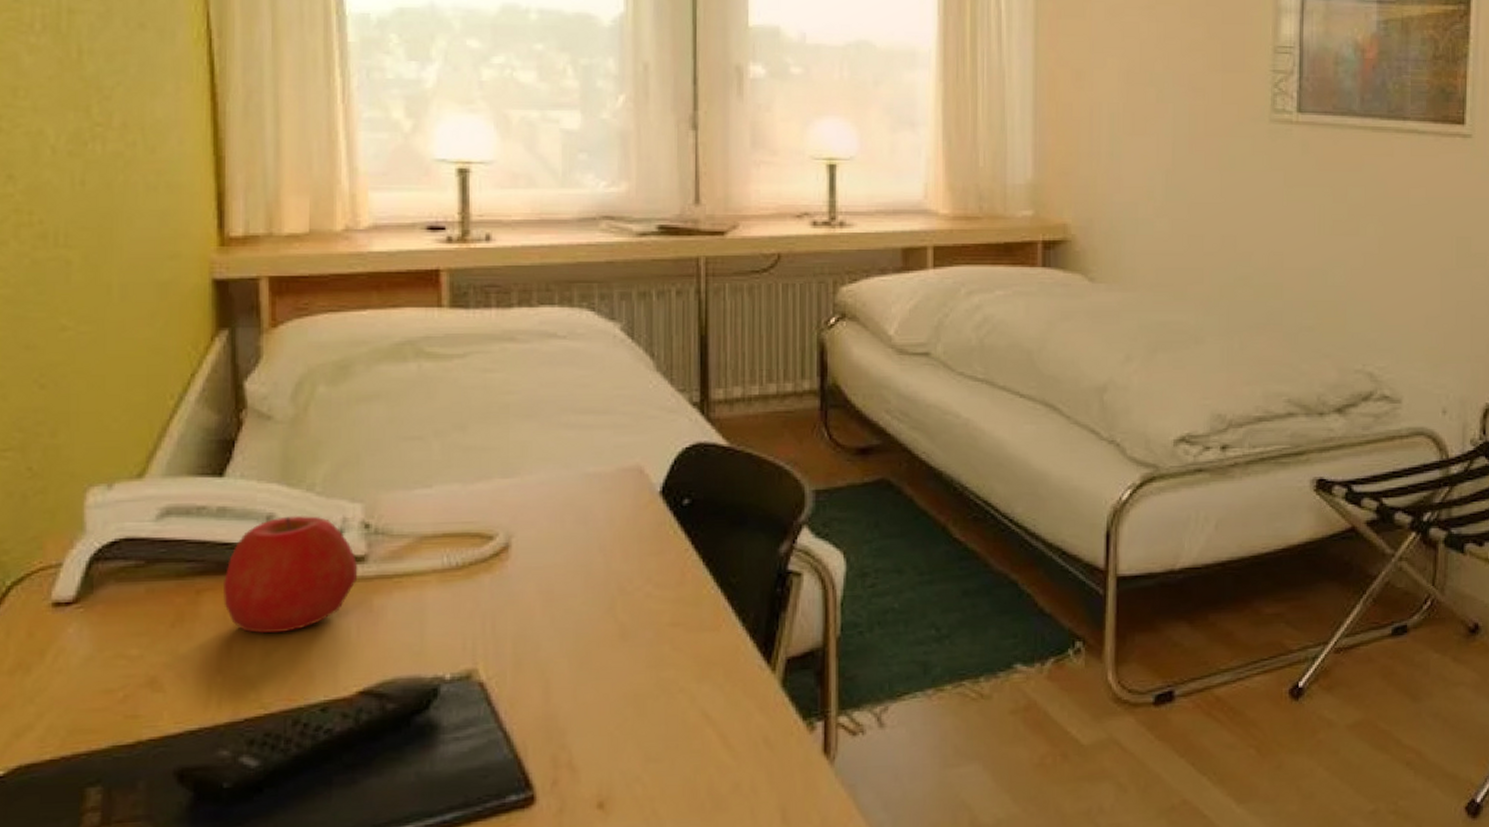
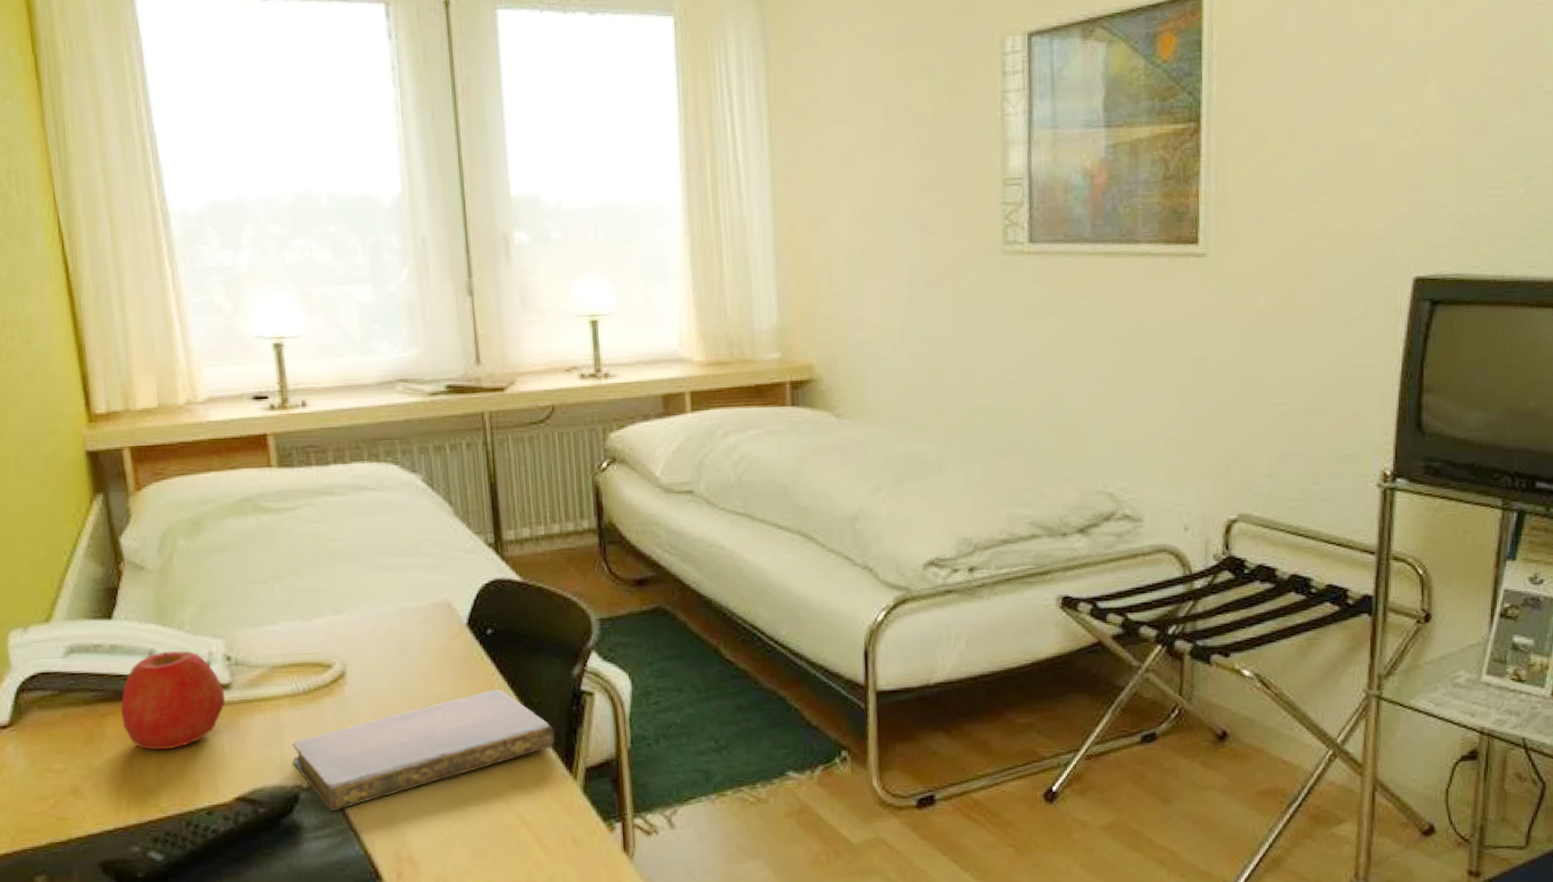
notebook: none [435,567,754,708] -> present [291,689,555,812]

